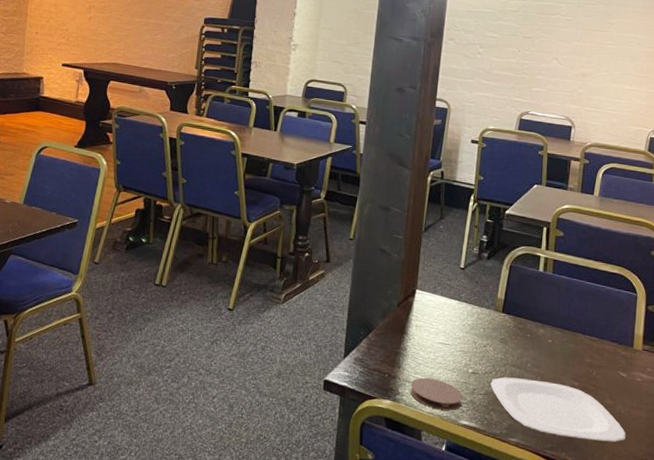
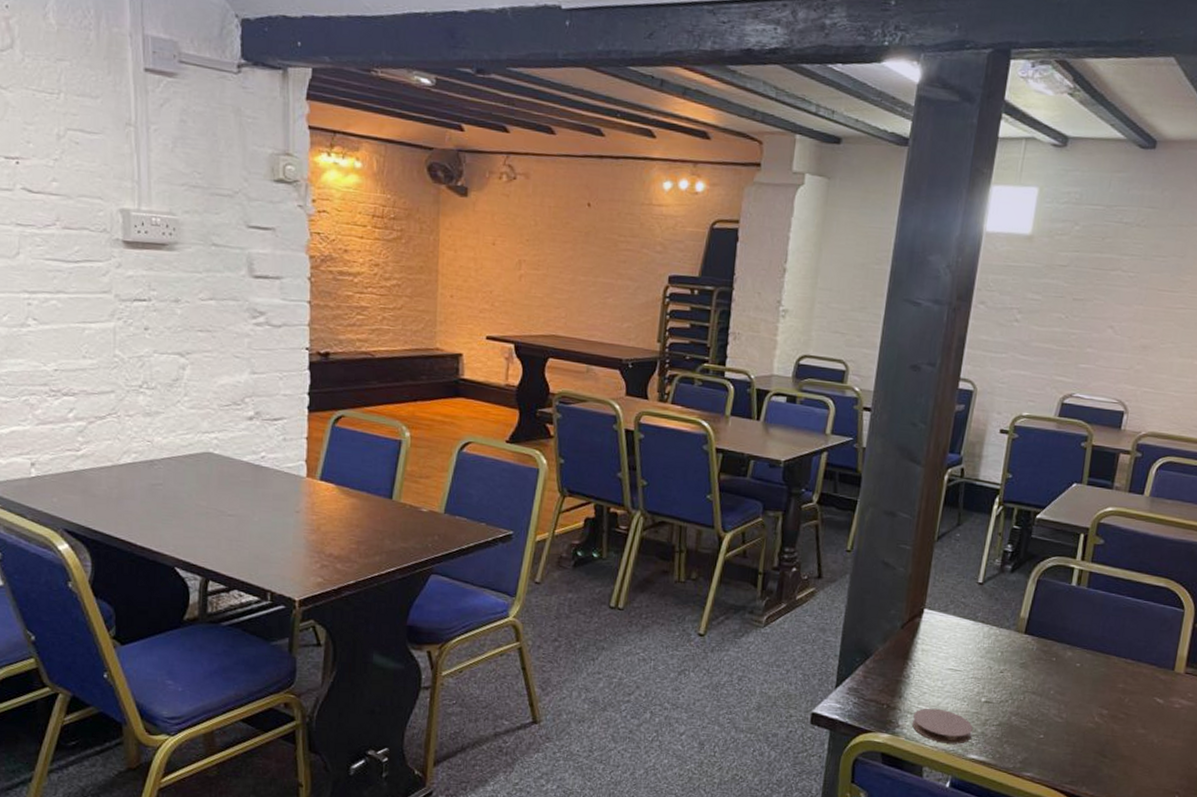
plate: present [490,377,626,443] -> none [1005,705,1157,776]

